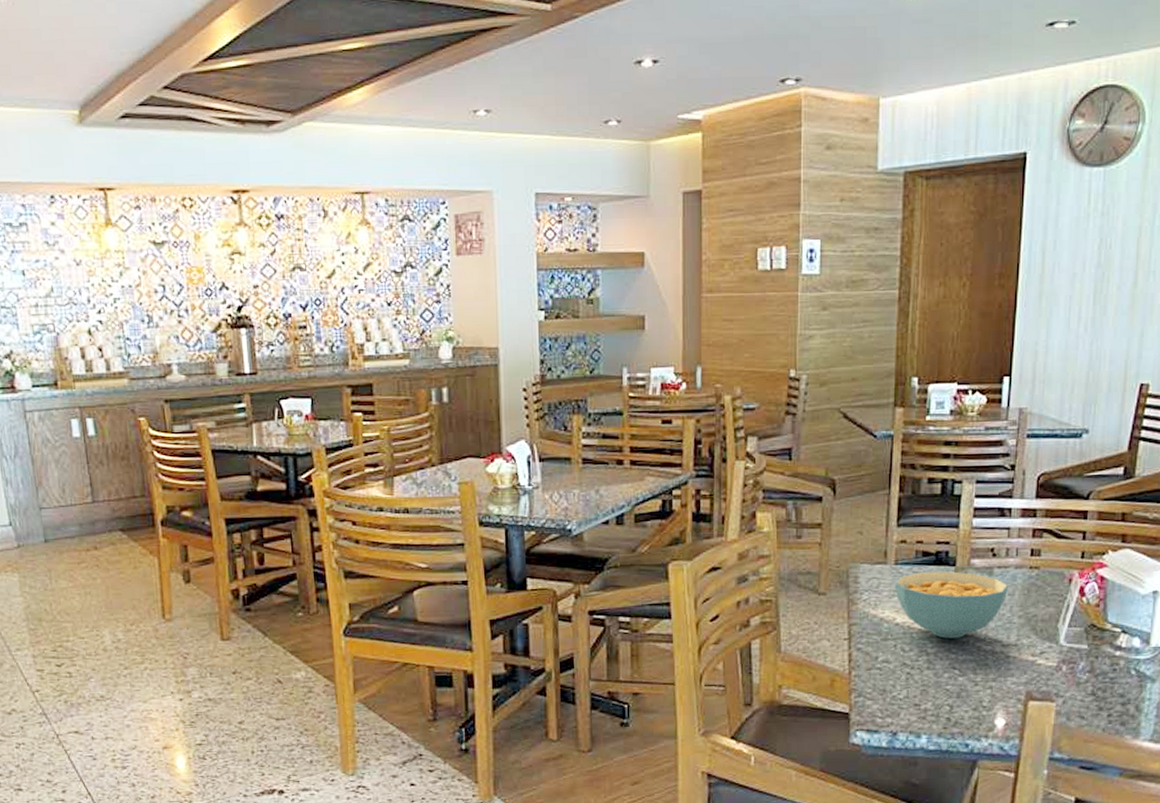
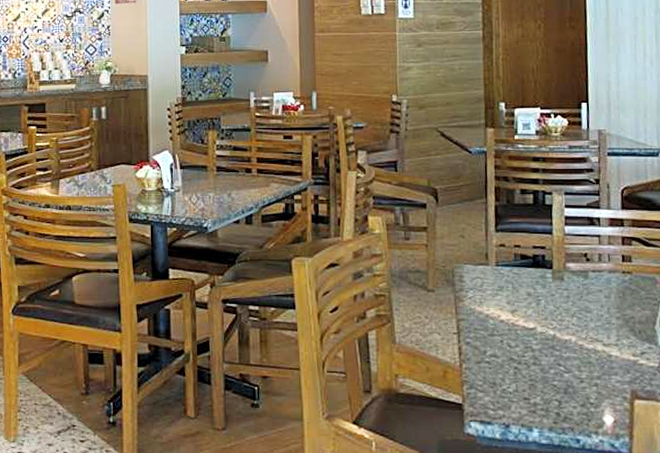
cereal bowl: present [895,571,1009,638] -> none [497,274,604,336]

